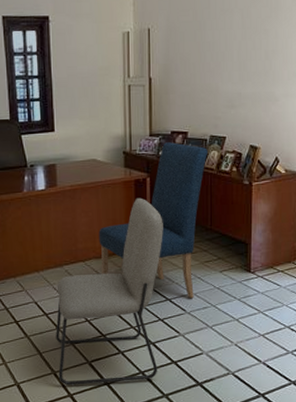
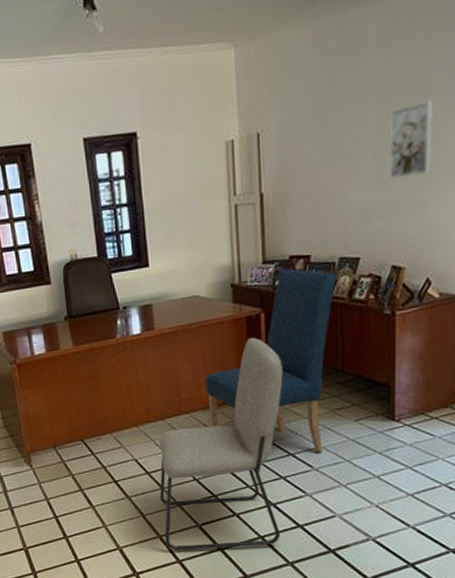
wall art: none [248,17,281,77] -> present [387,98,432,180]

